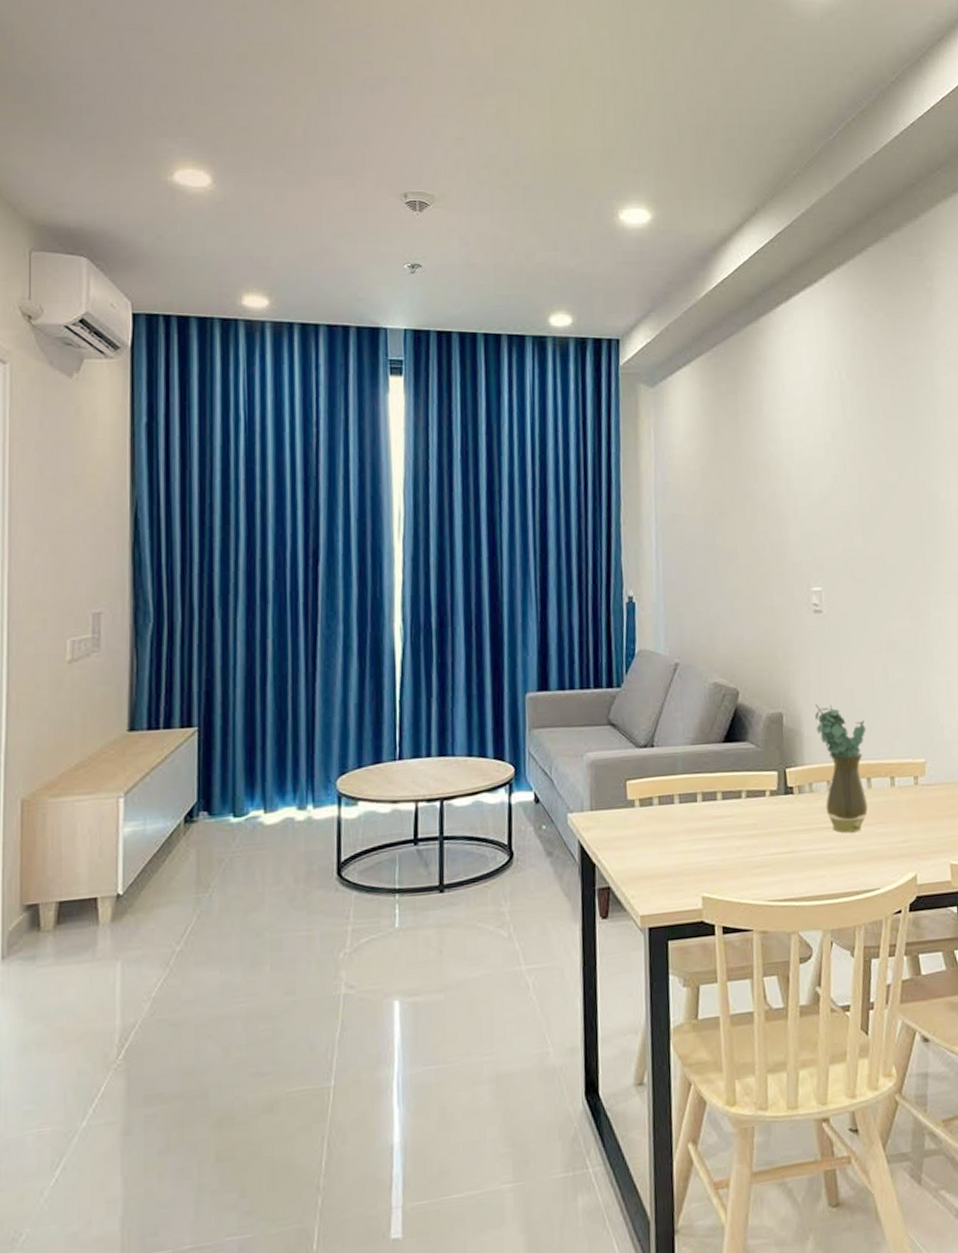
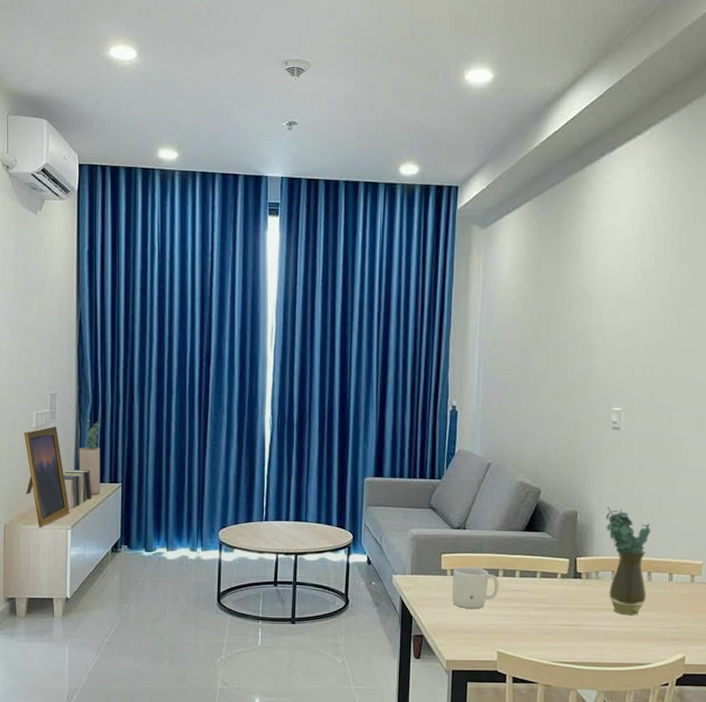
picture frame: none [53,656,122,800] -> present [24,426,70,528]
books: none [111,713,155,770] -> present [63,469,92,509]
vase: none [135,638,168,747] -> present [79,415,101,495]
mug: none [641,793,699,847] -> present [452,566,499,609]

